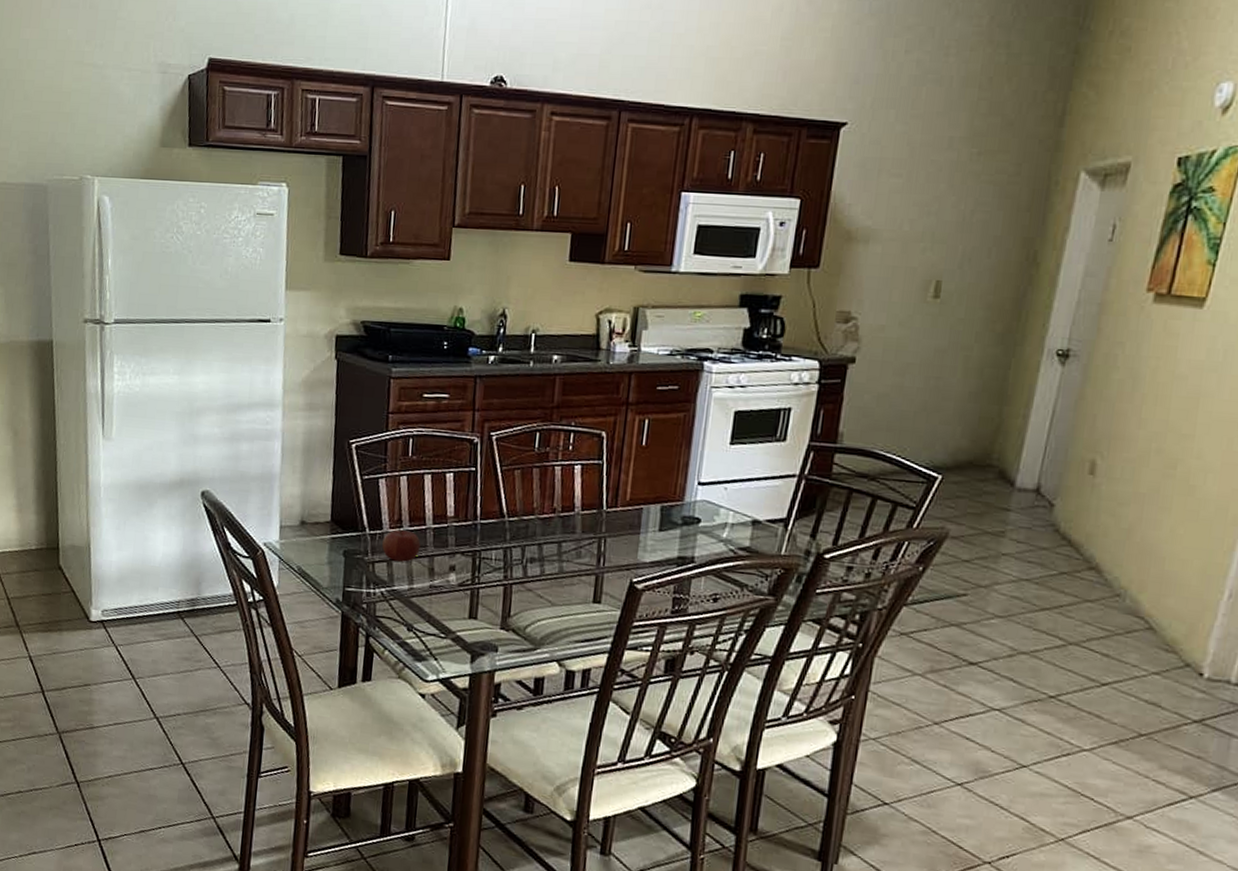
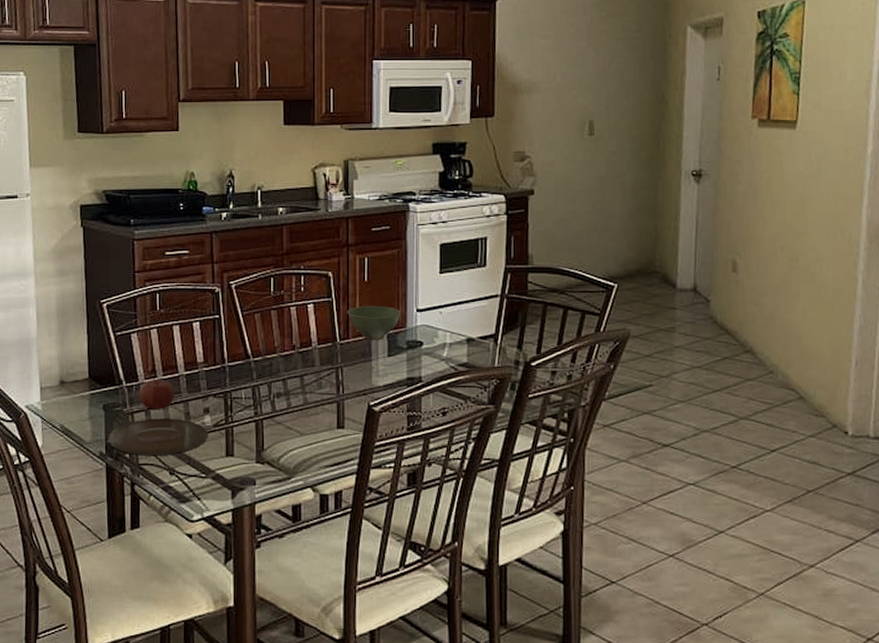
plate: none [346,570,452,611] -> present [108,418,209,456]
bowl: none [618,472,680,513] -> present [347,306,401,341]

